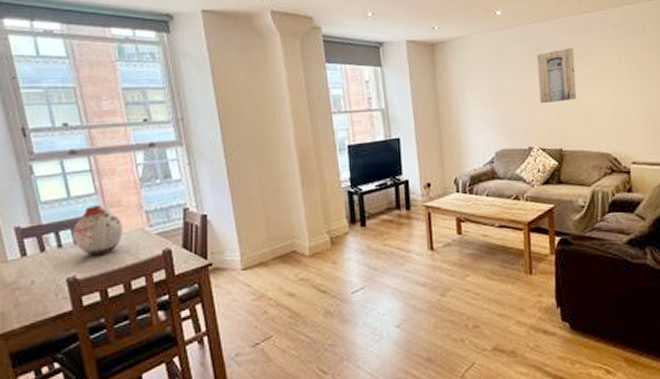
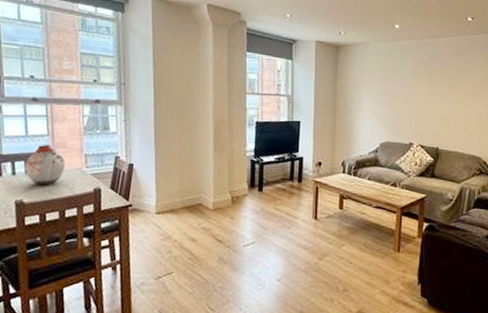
wall art: present [536,47,577,104] -> none [424,62,459,108]

